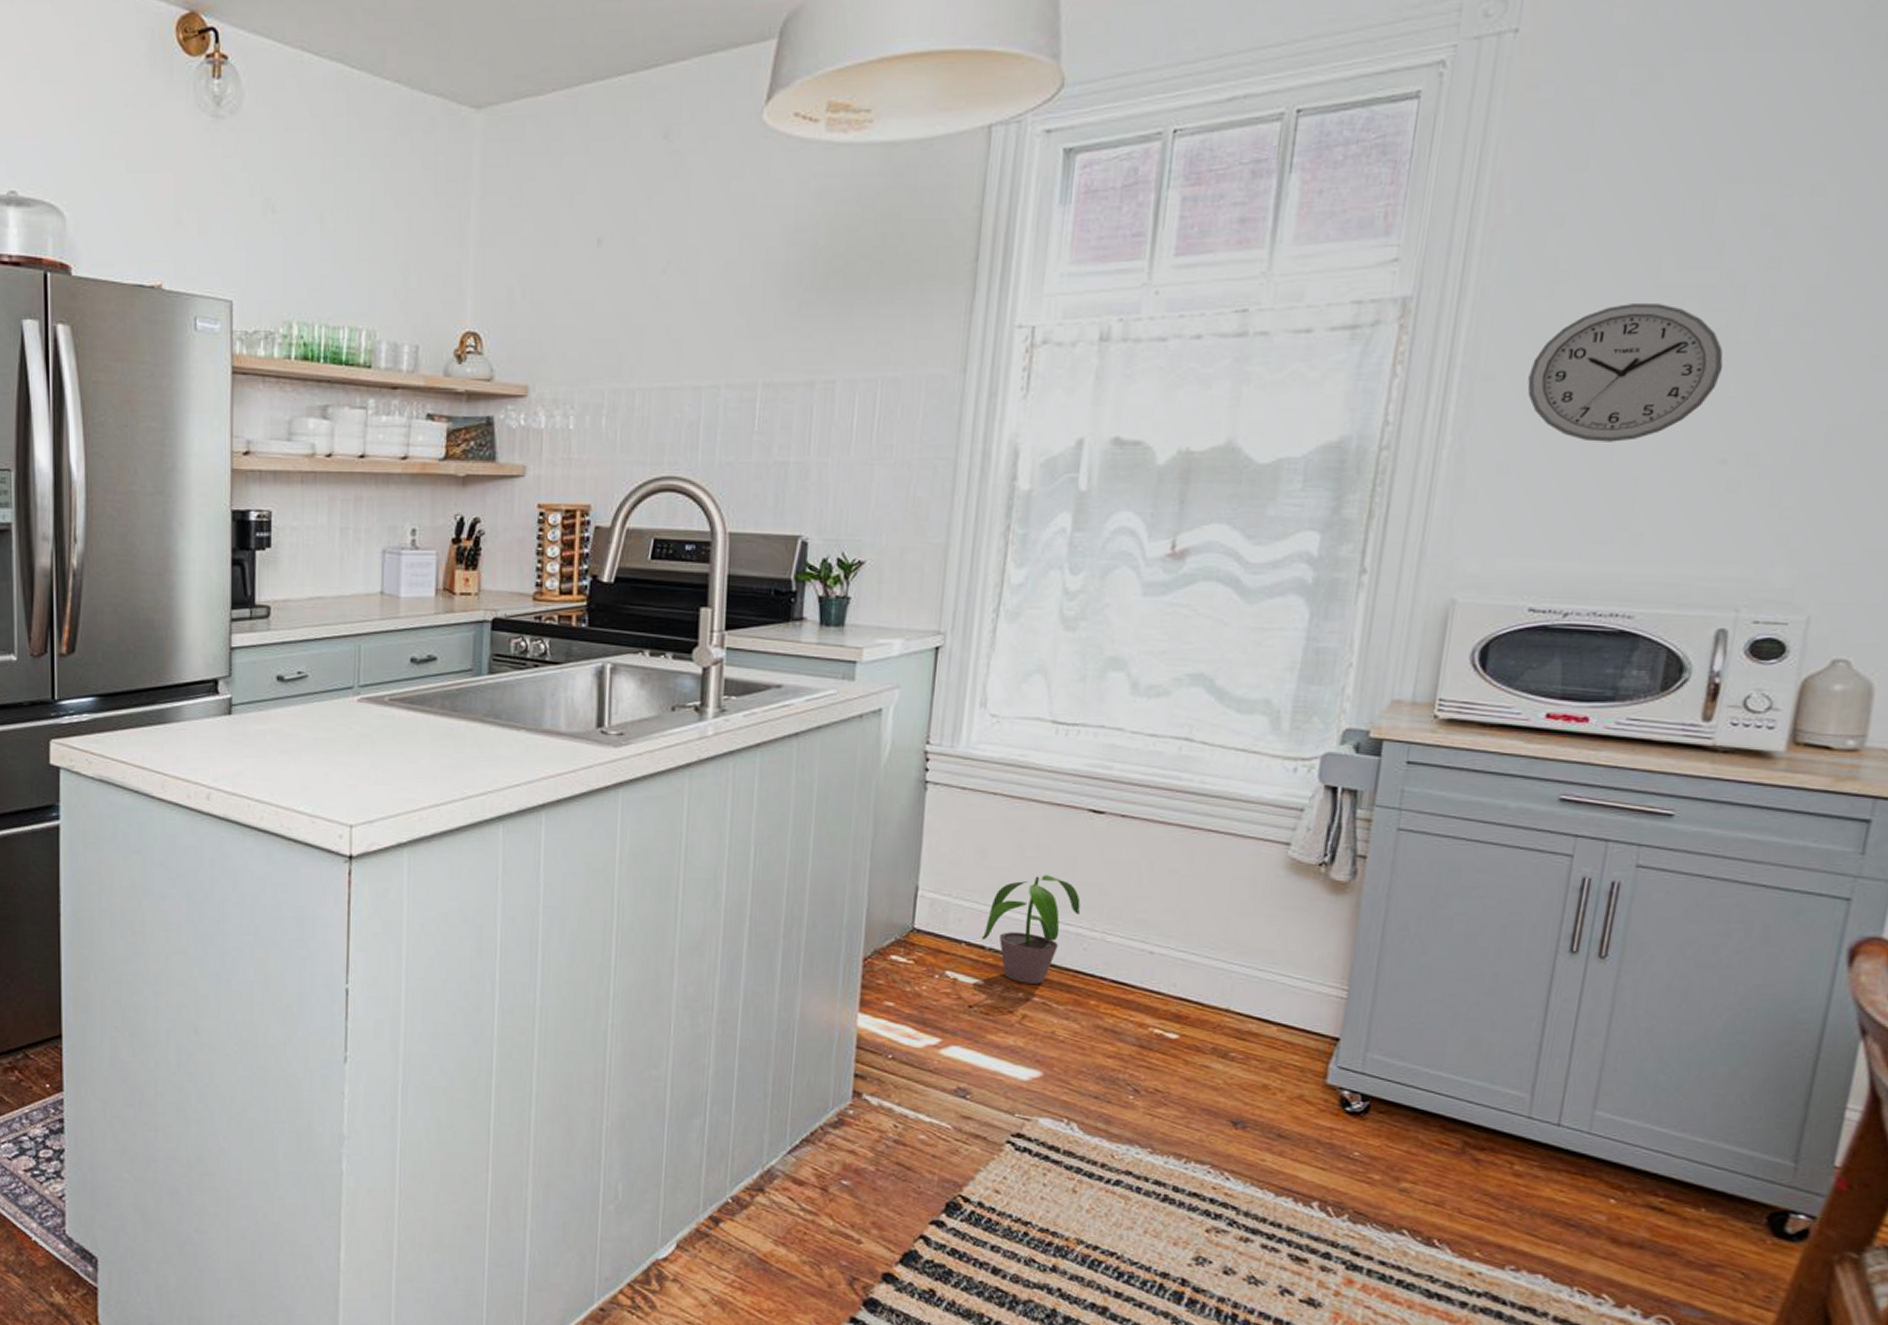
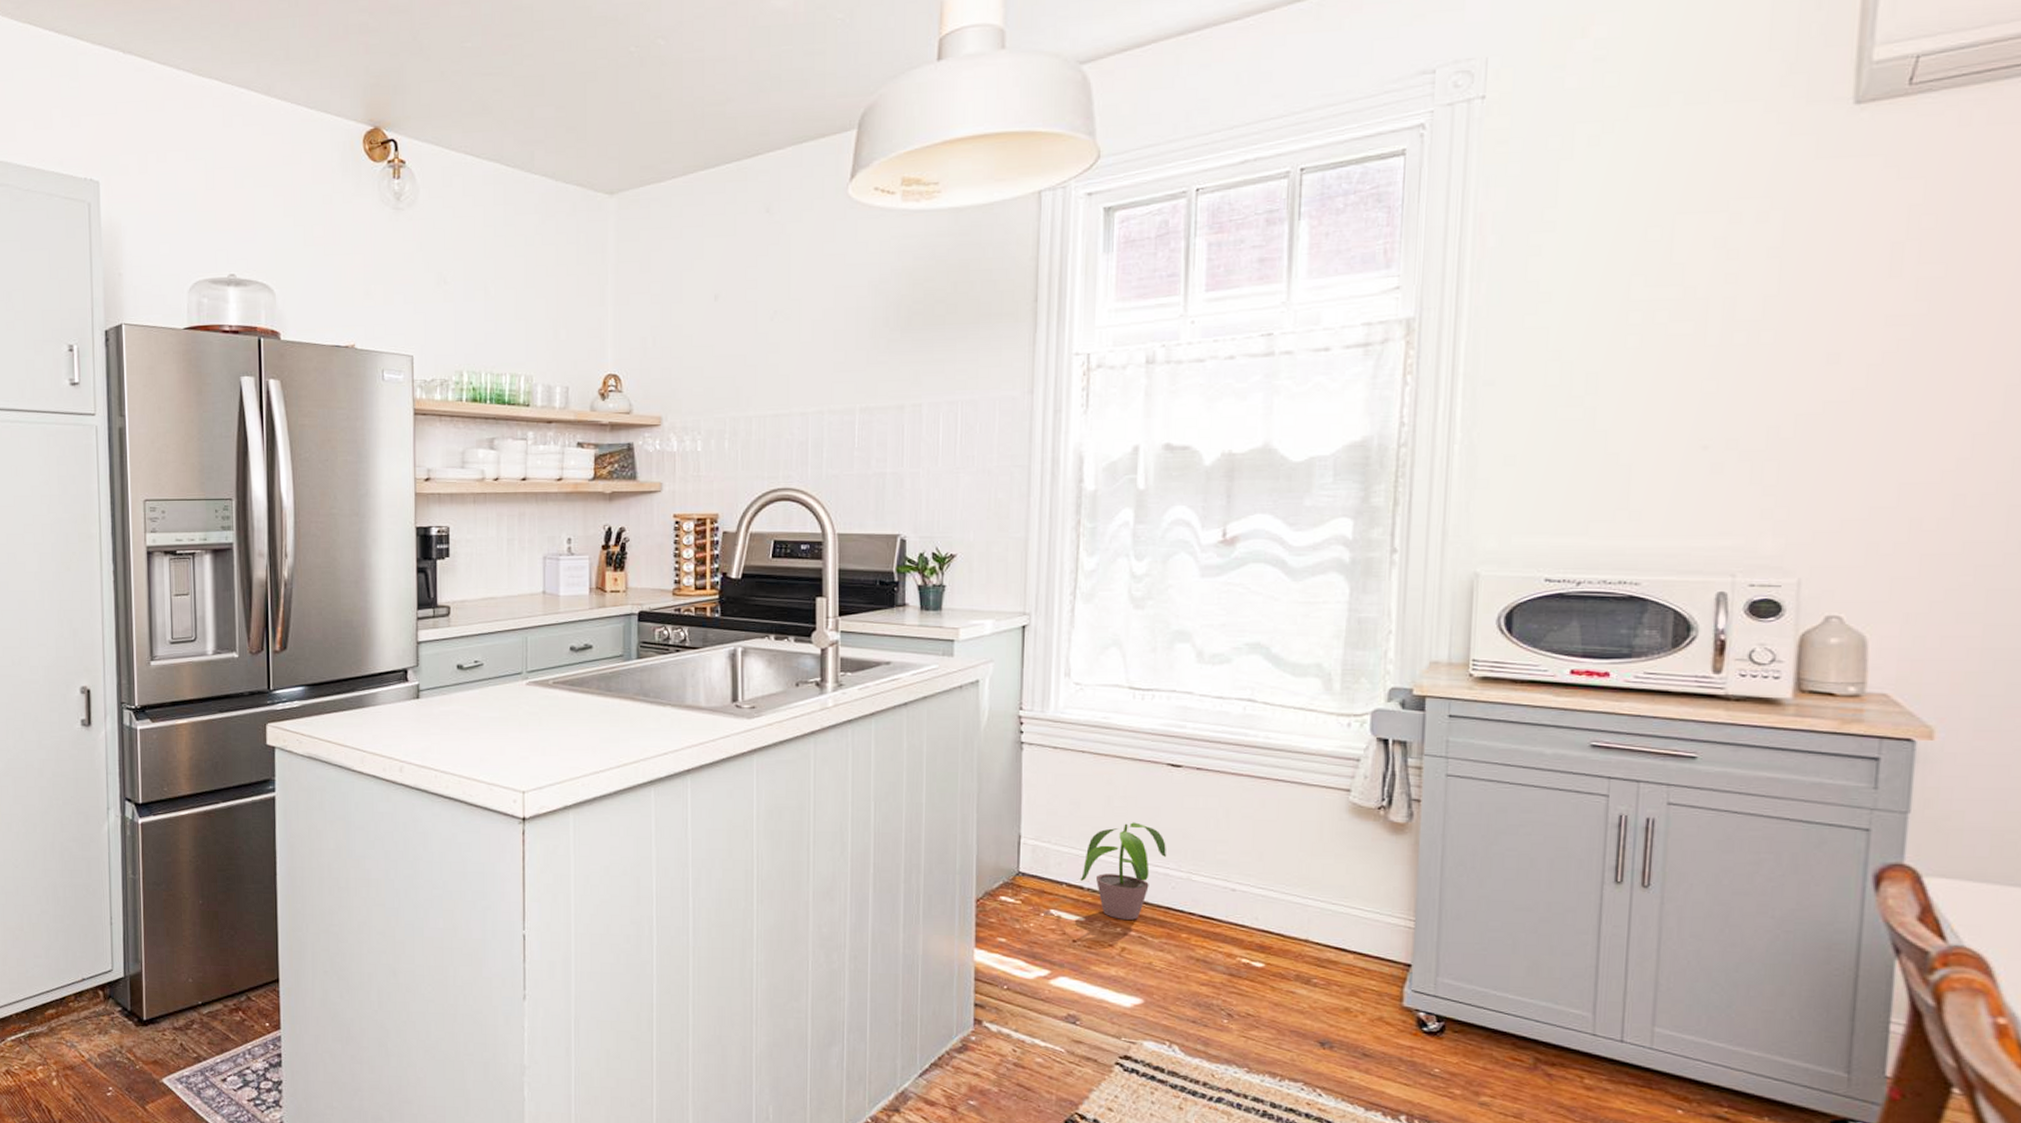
wall clock: present [1527,304,1724,442] -> none [1523,316,1696,435]

